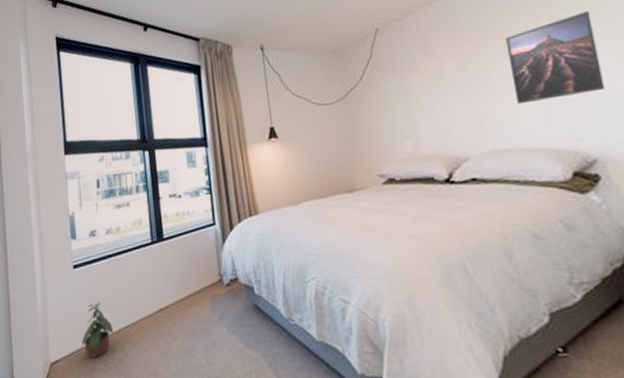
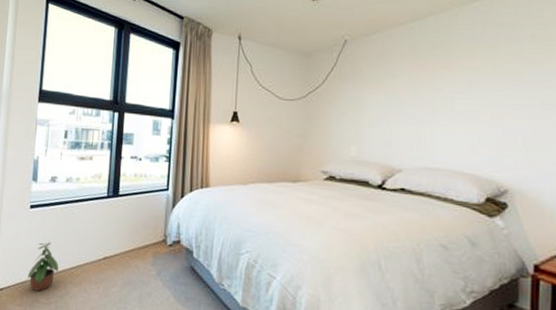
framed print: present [505,11,605,105] -> none [452,60,531,132]

